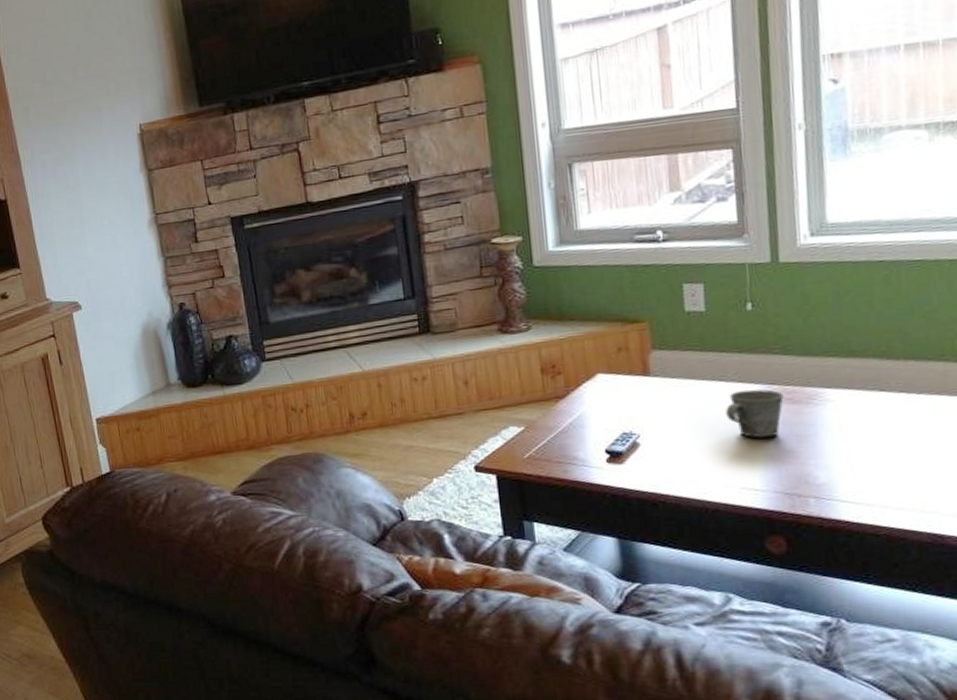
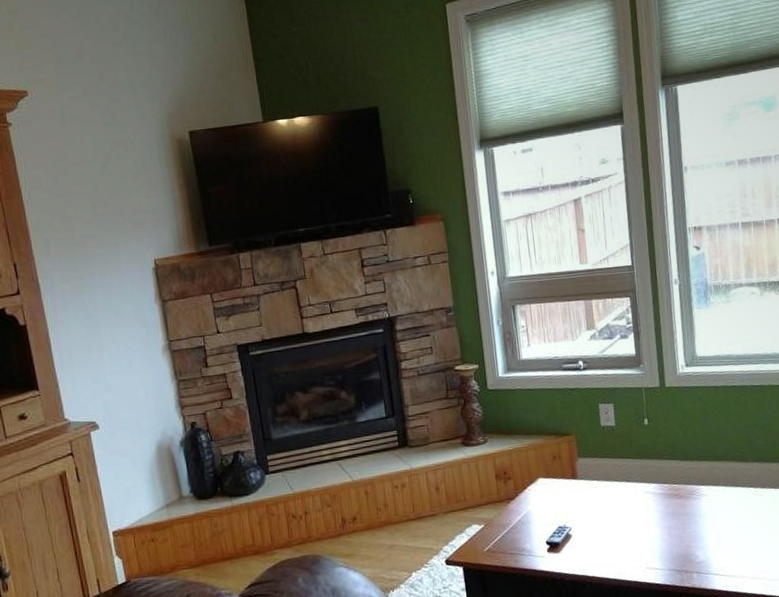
mug: present [726,389,784,438] -> none [632,487,673,527]

